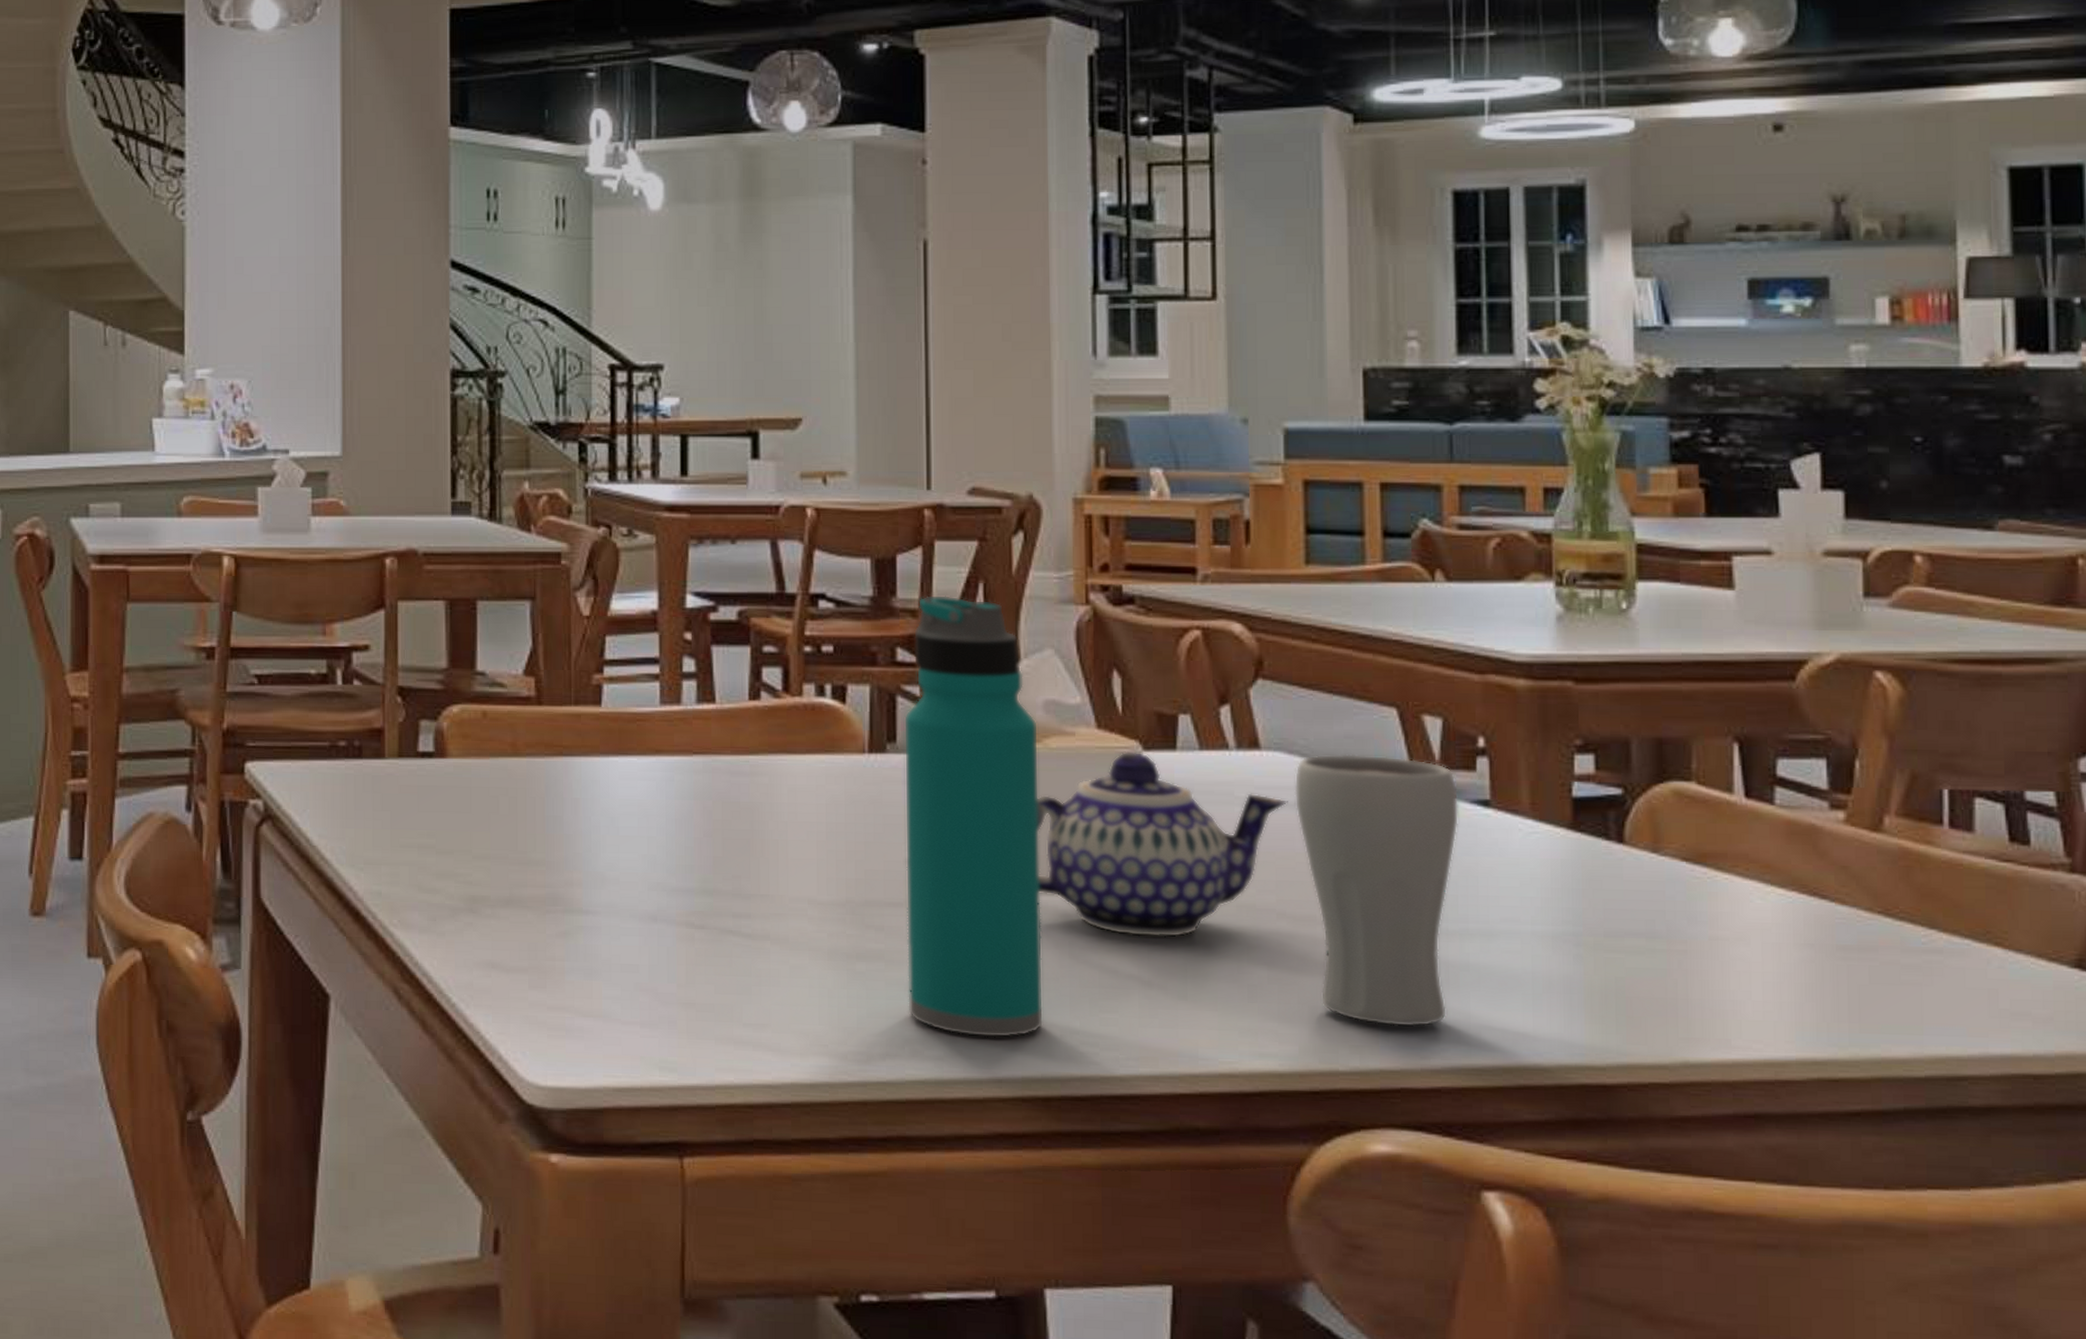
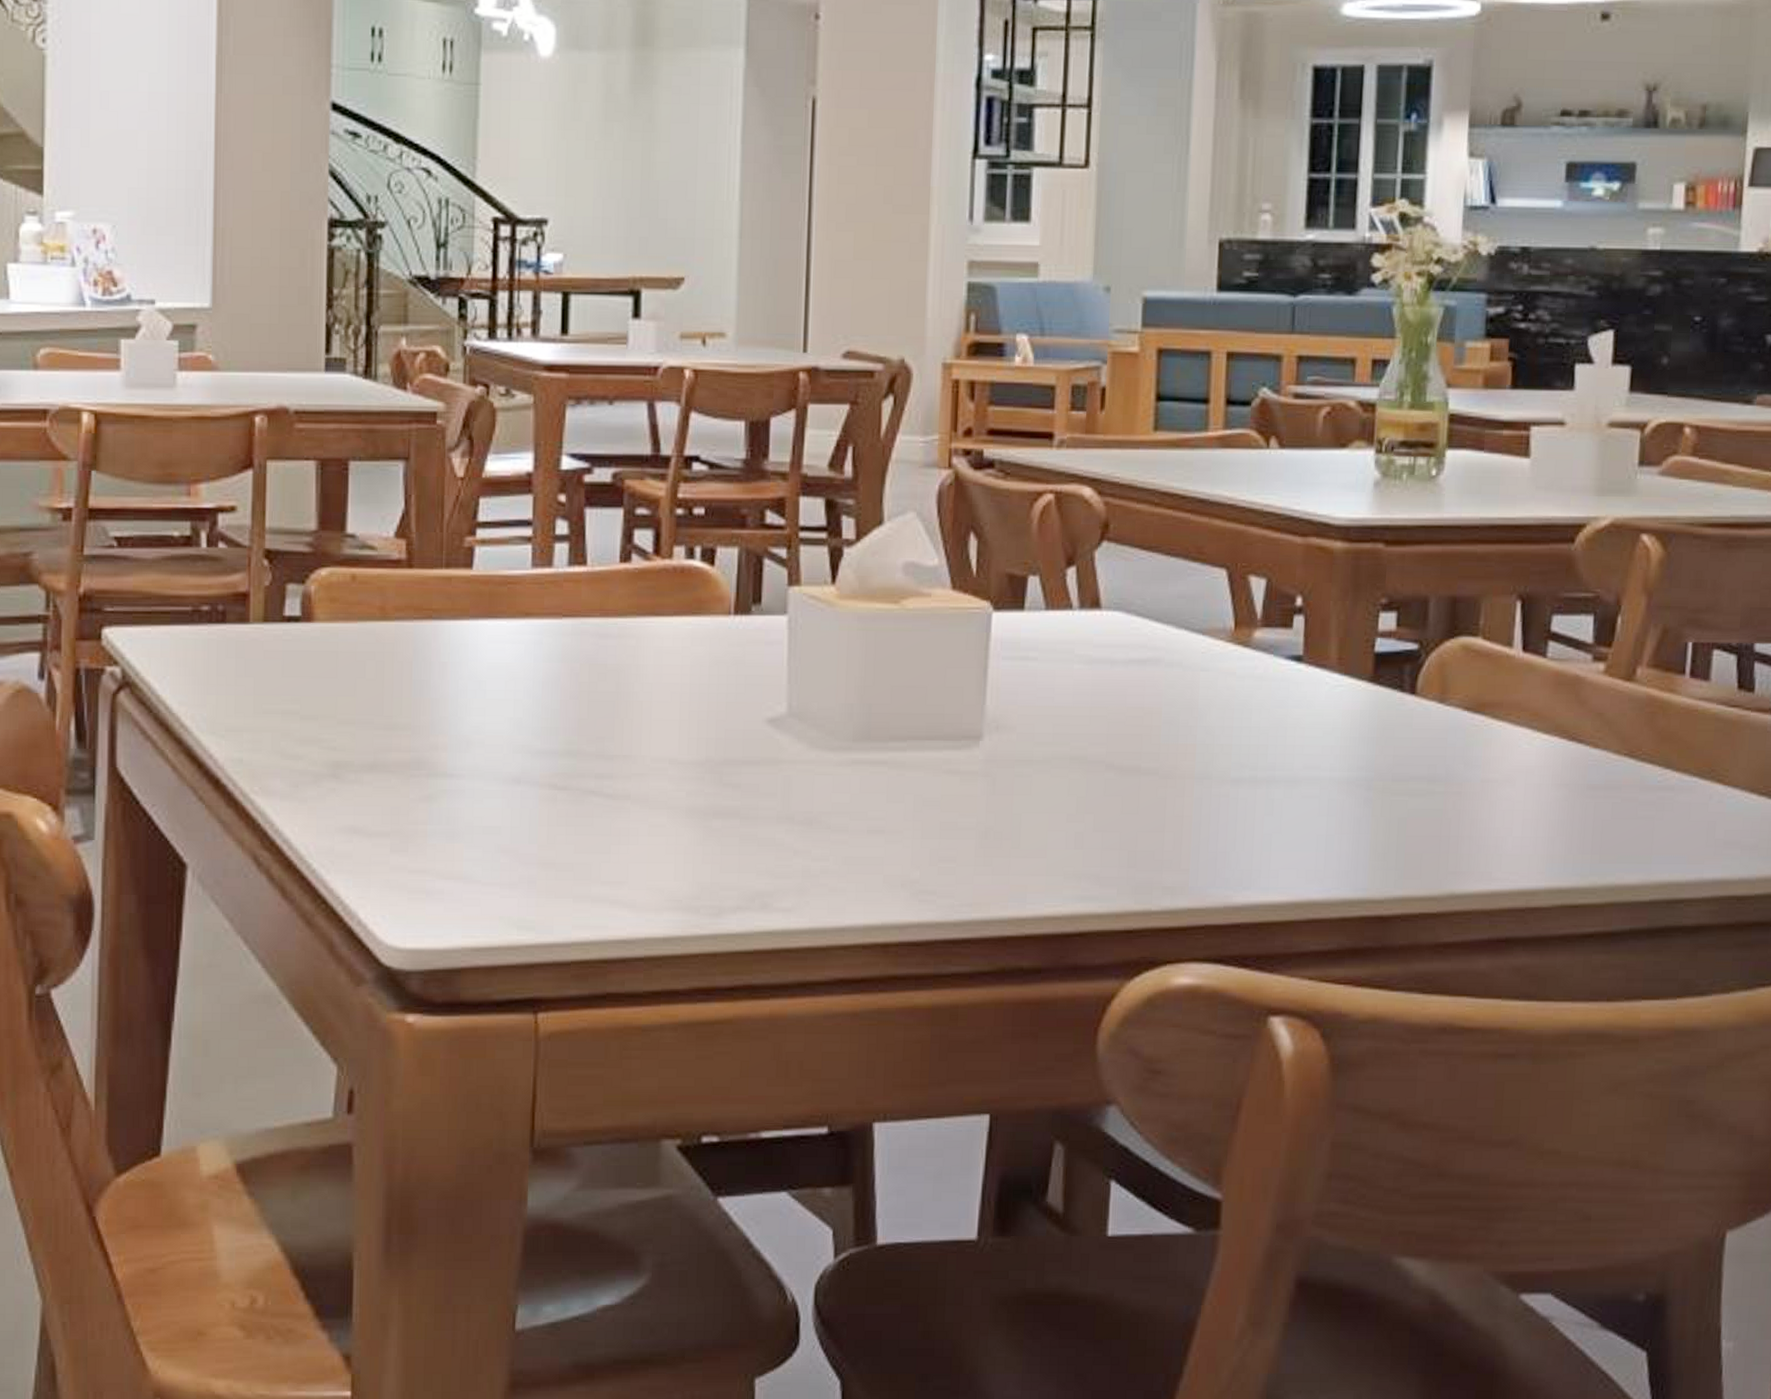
water bottle: present [903,594,1044,1038] -> none [760,457,897,889]
teapot: present [1037,751,1288,938] -> none [888,612,1123,790]
drinking glass: present [1294,754,1459,1027] -> none [1129,613,1276,868]

